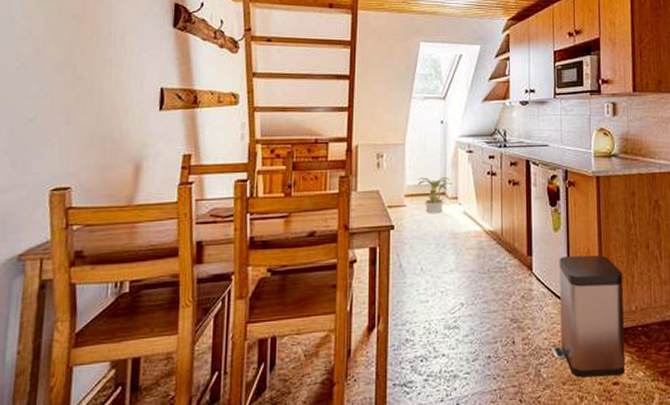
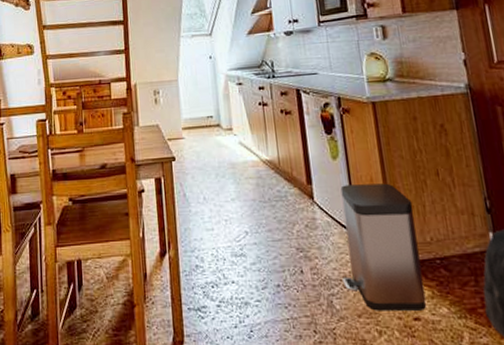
potted plant: present [418,177,452,214] -> none [193,110,226,146]

